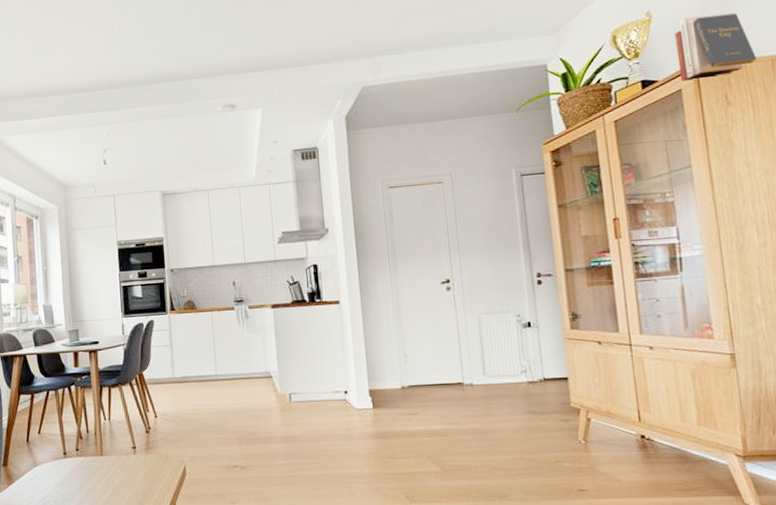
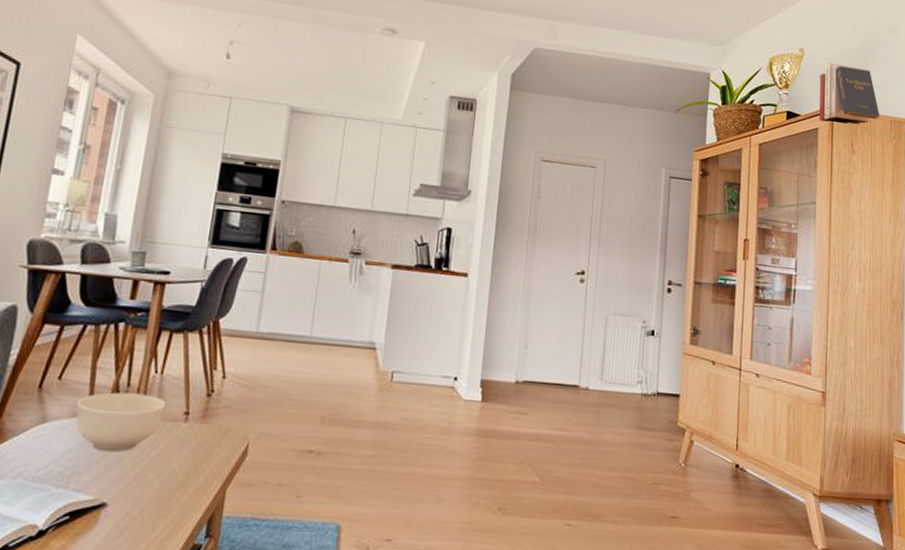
bowl: none [54,437,118,483] -> present [75,392,167,452]

